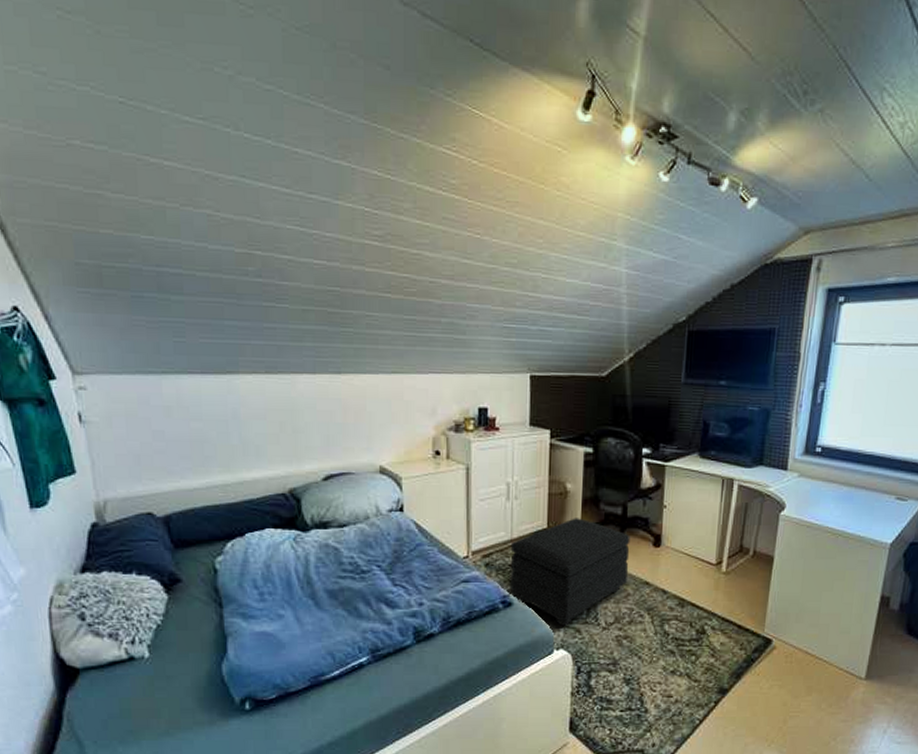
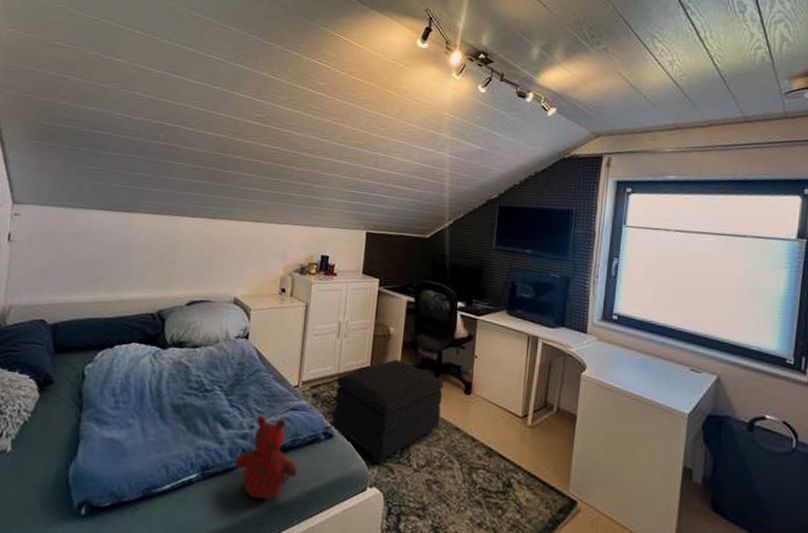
teddy bear: none [407,592,478,674] -> present [234,416,298,500]

